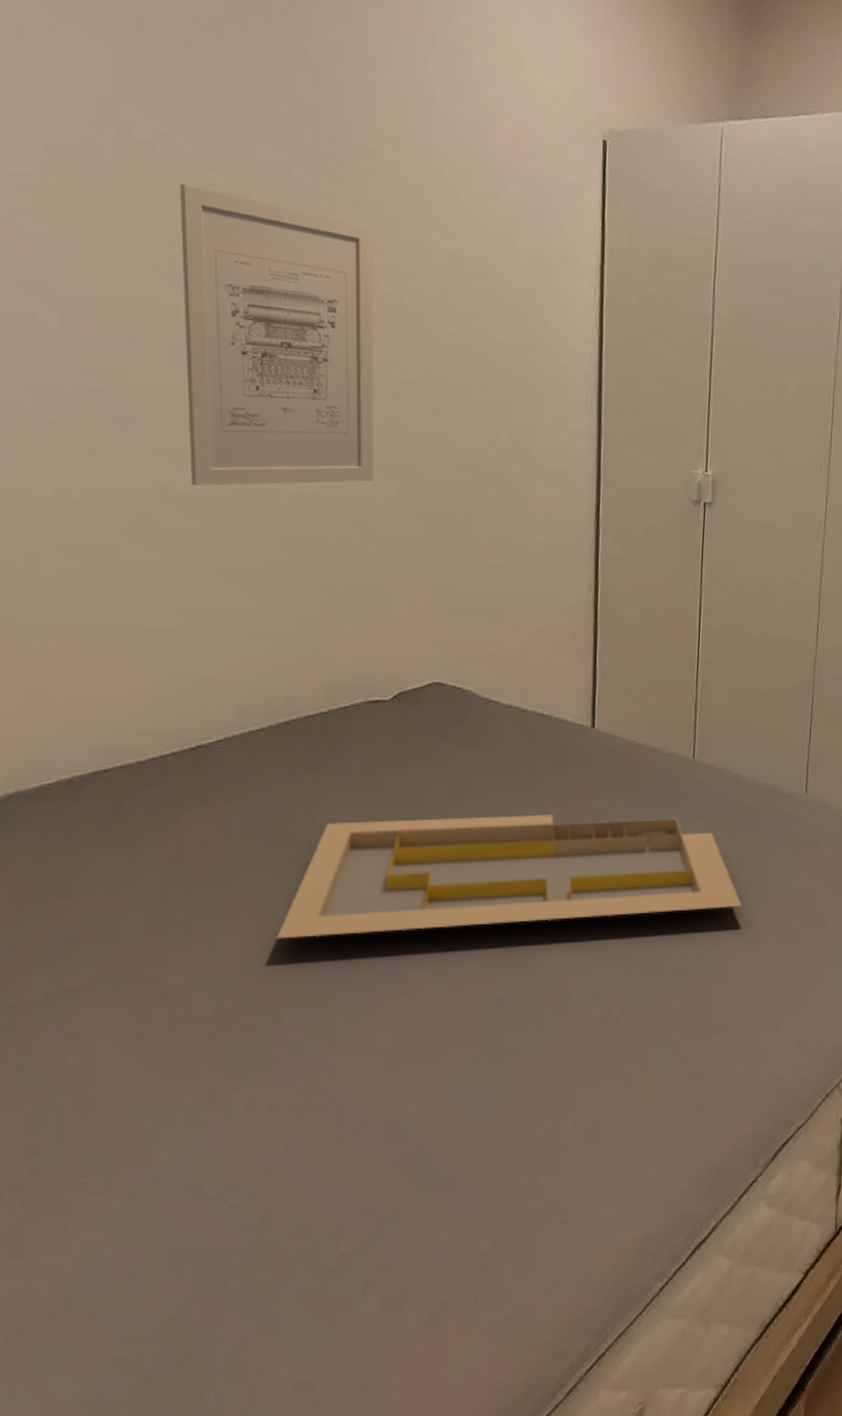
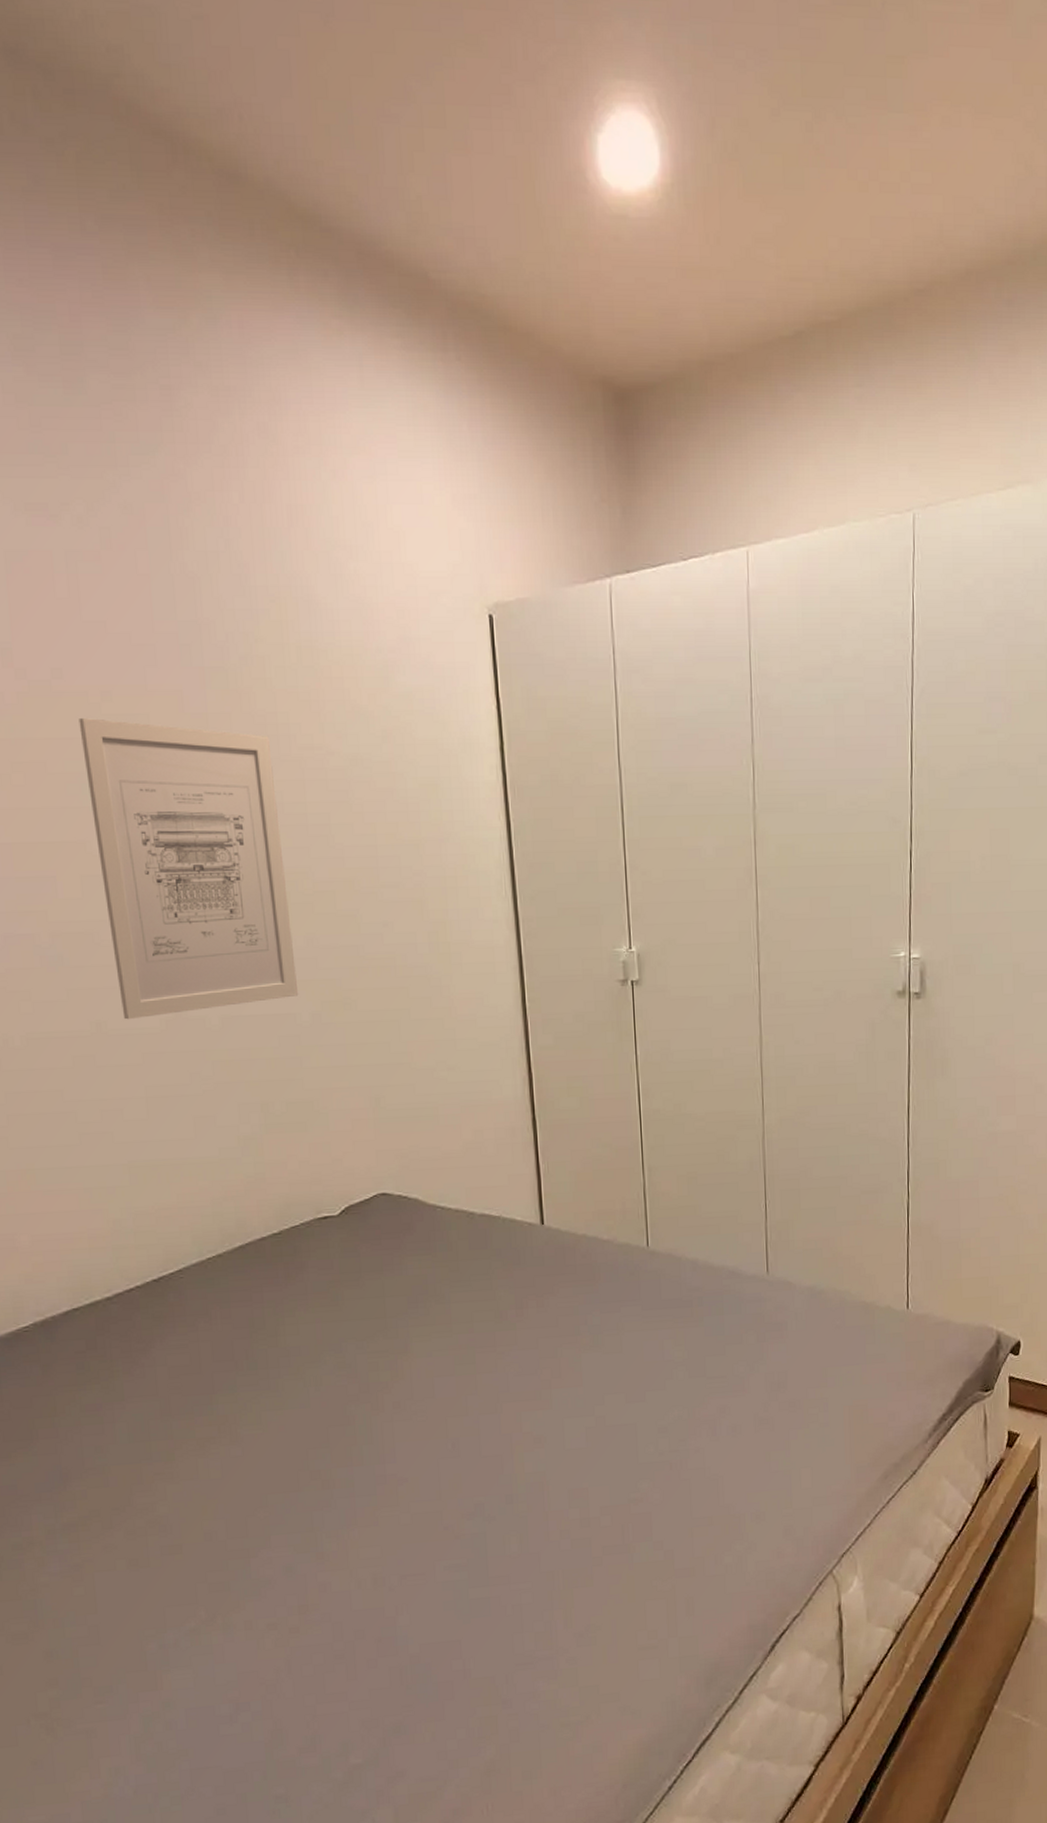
serving tray: present [276,814,743,939] -> none [255,1310,714,1462]

